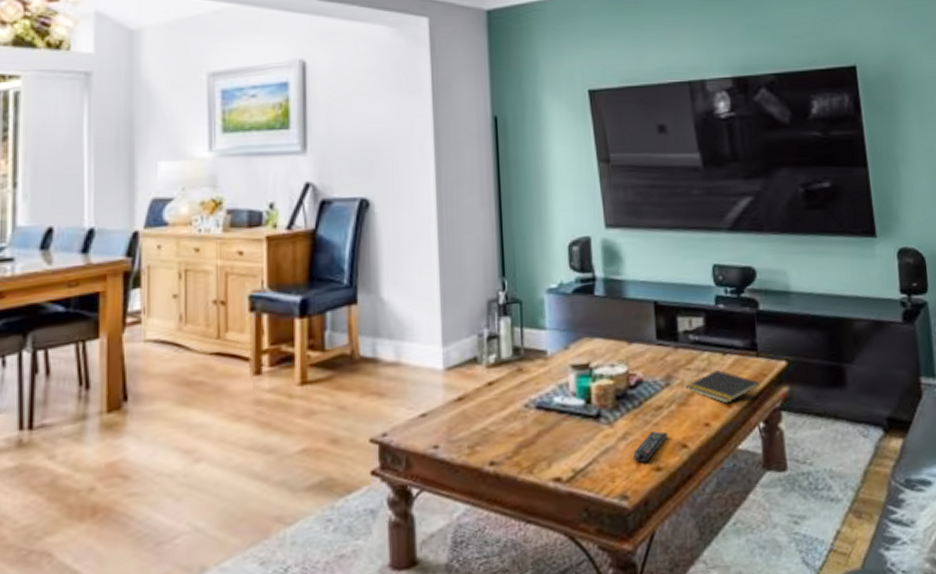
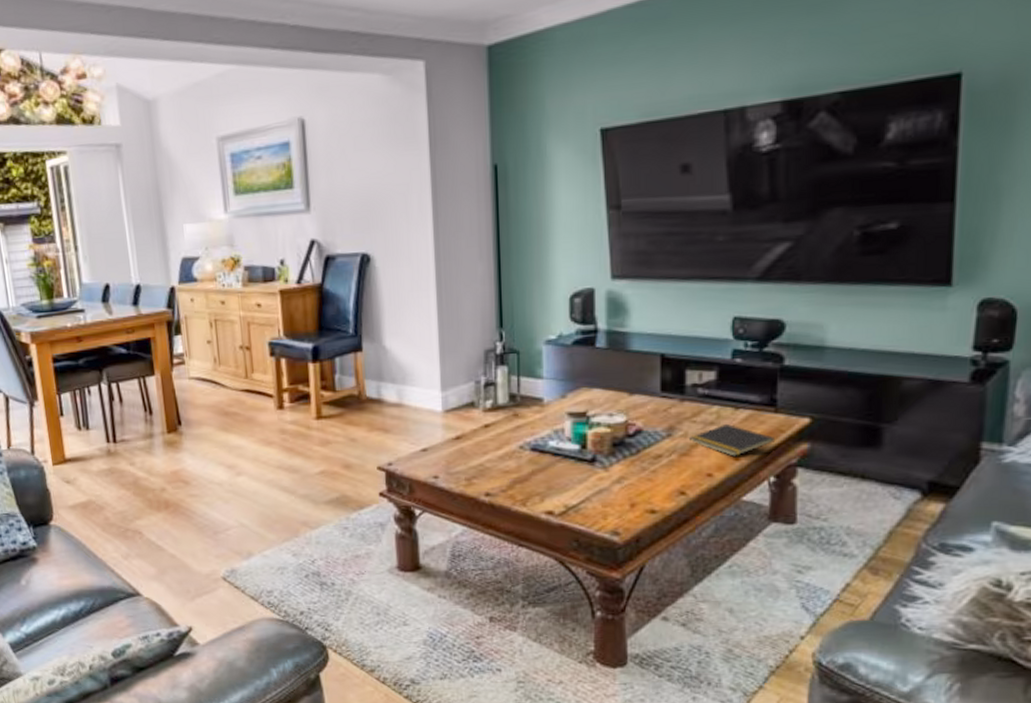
remote control: present [633,431,668,463] -> none [627,477,666,505]

